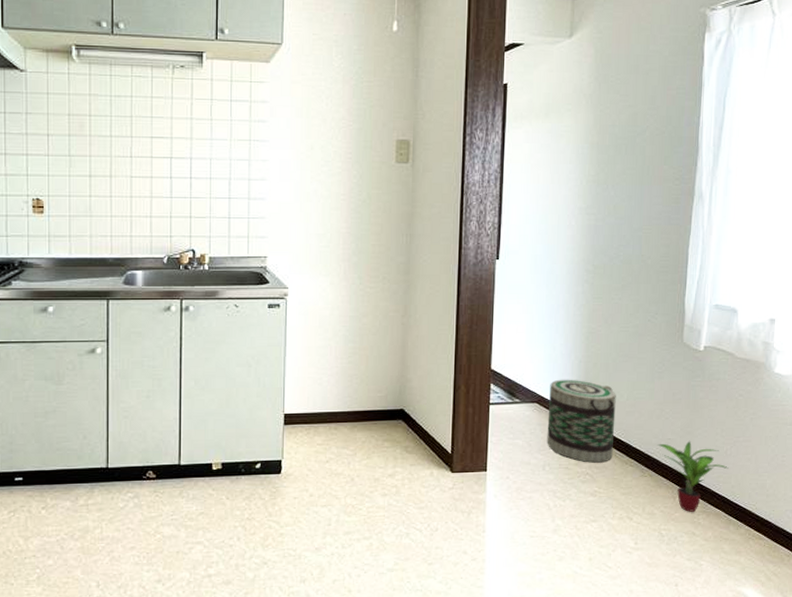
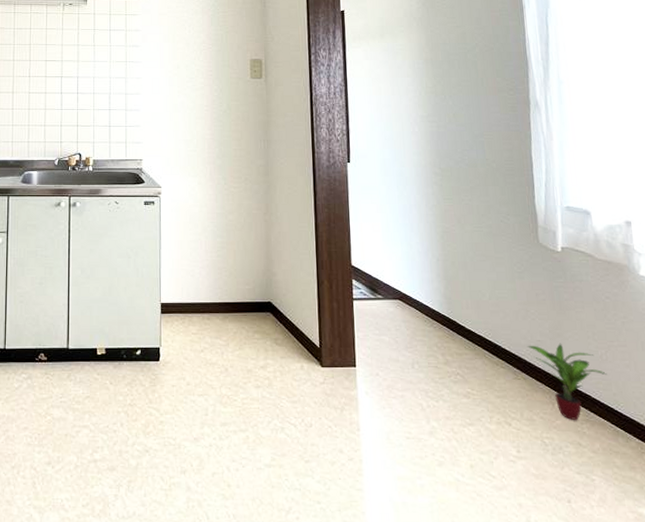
basket: present [547,379,616,463] -> none [410,277,482,363]

